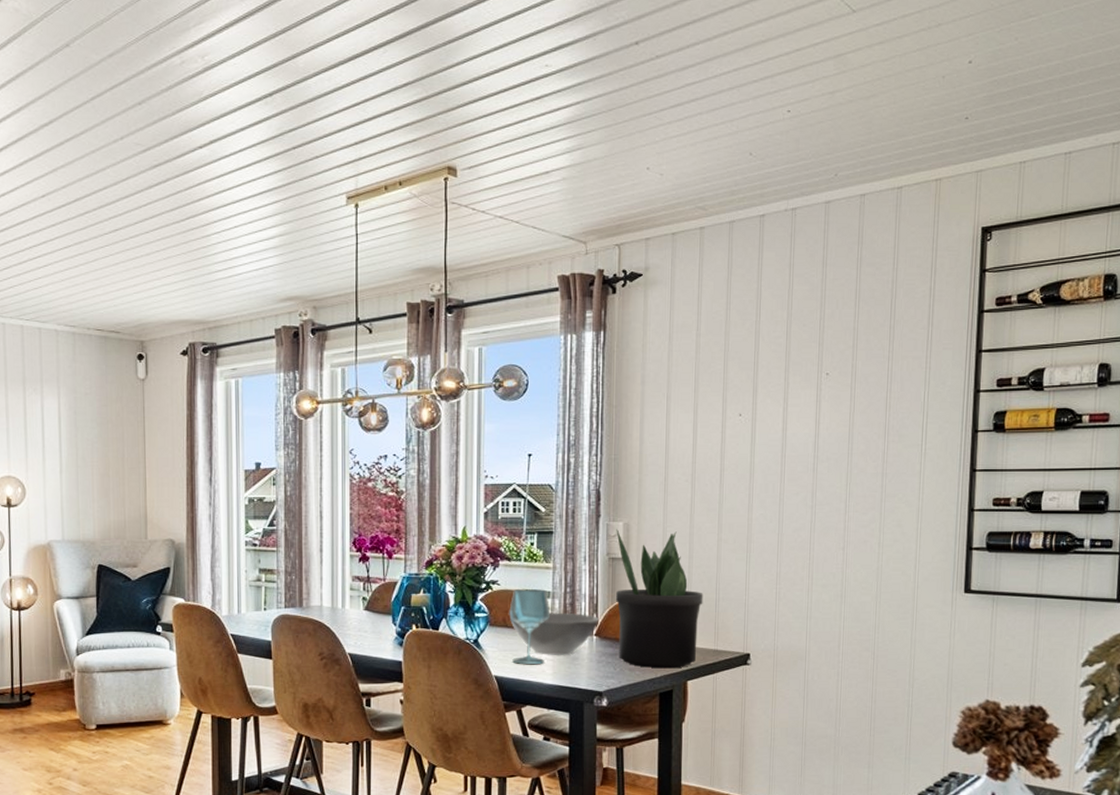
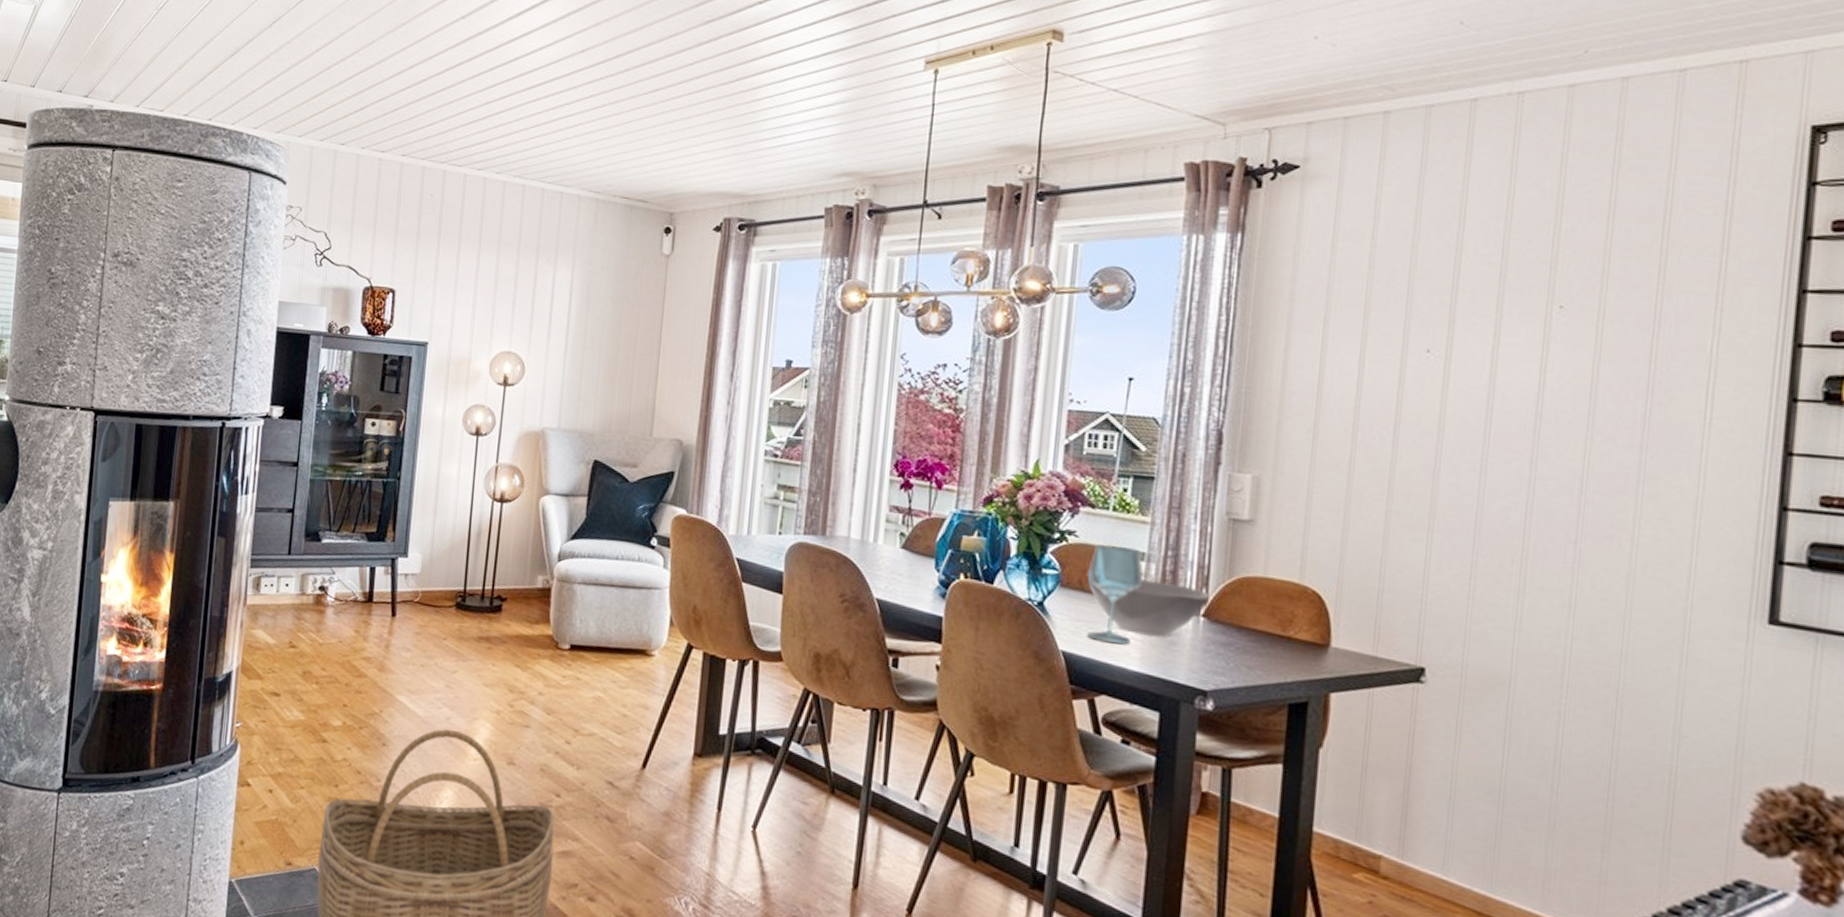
planter: present [616,529,703,669] -> none [1234,483,1361,674]

